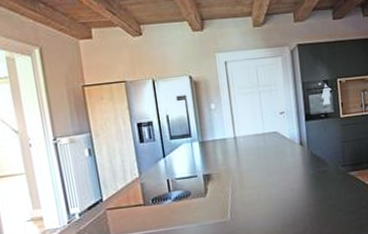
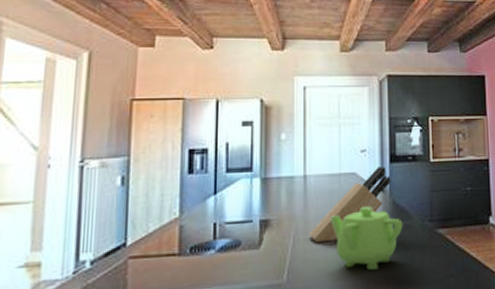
knife block: none [244,124,308,189] -> present [309,166,391,243]
teapot: none [260,158,321,207] -> present [330,206,403,270]

